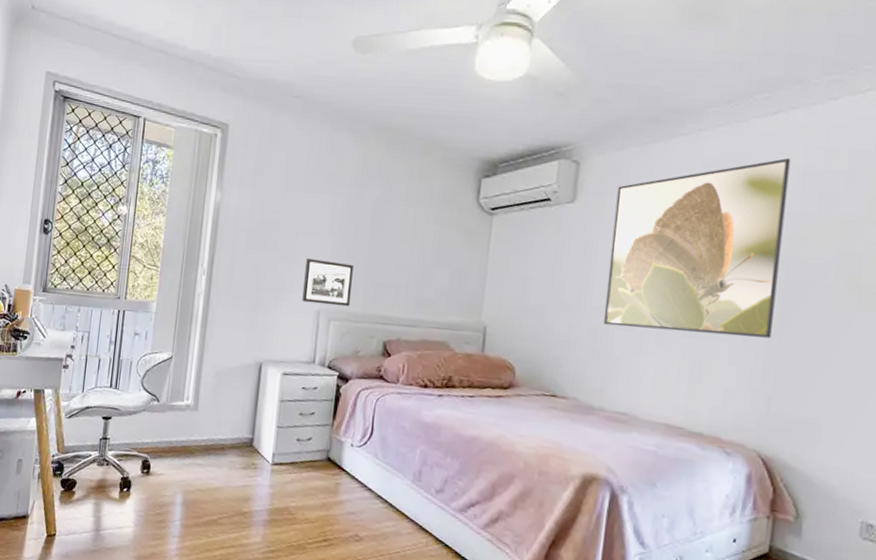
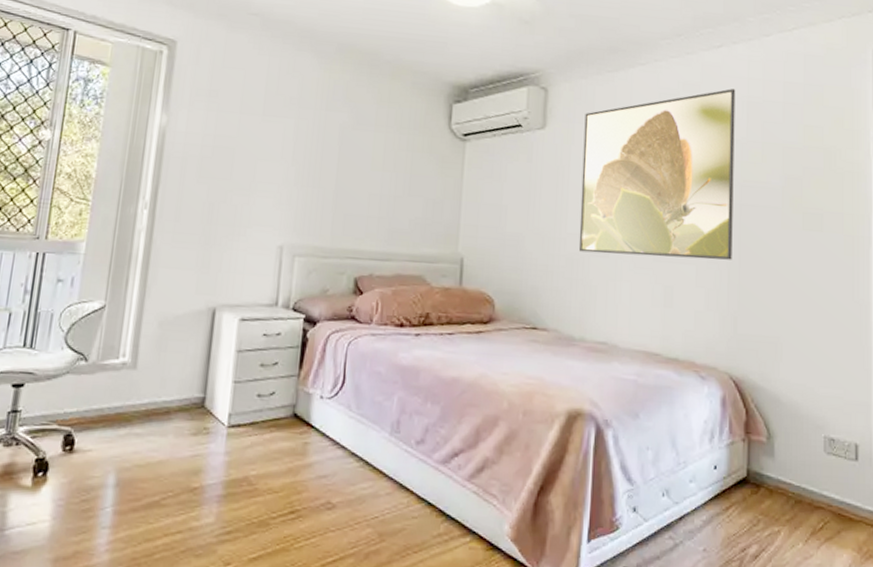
picture frame: present [302,258,354,307] -> none [262,188,320,241]

